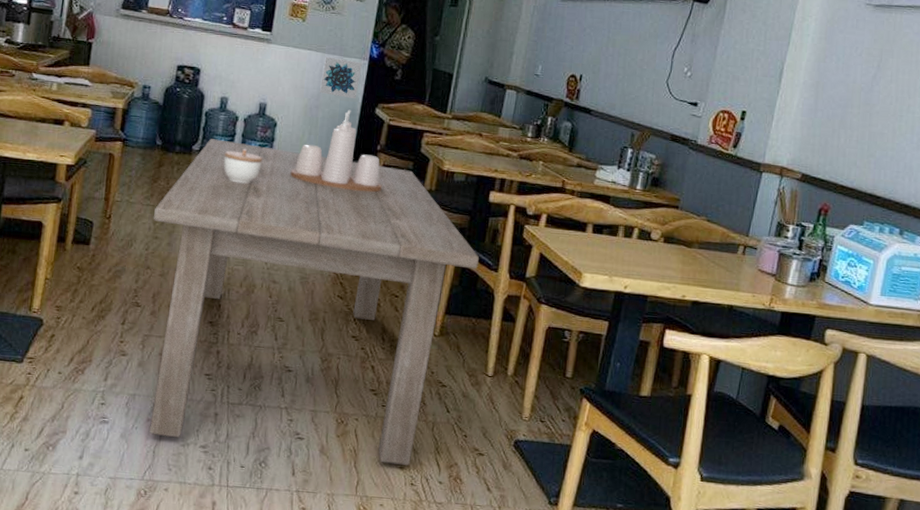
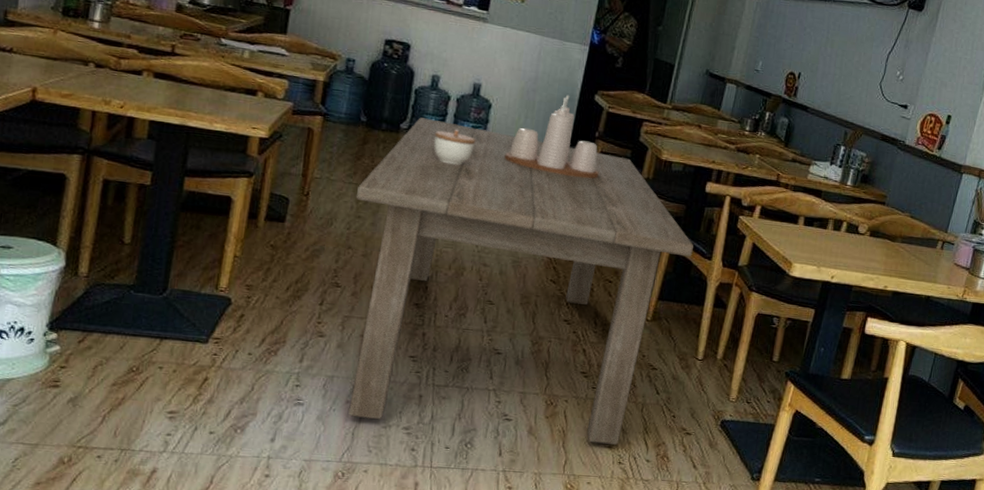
wall art: present [319,56,362,100] -> none [537,39,583,85]

